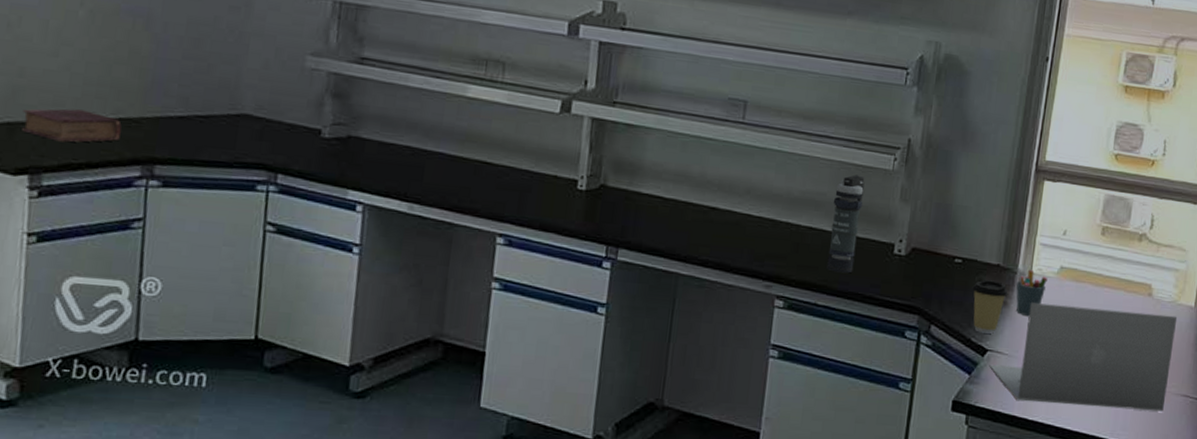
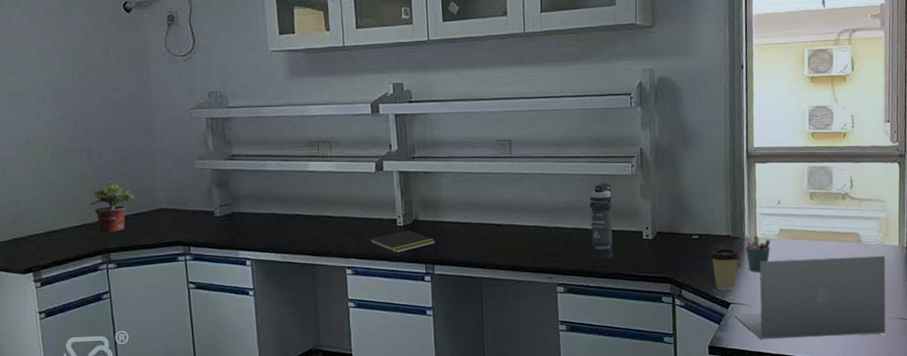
book: present [22,108,122,143] -> none [22,223,85,247]
potted plant: none [136,63,209,136] -> present [90,181,136,232]
notepad: none [533,196,626,226] -> present [369,230,436,254]

